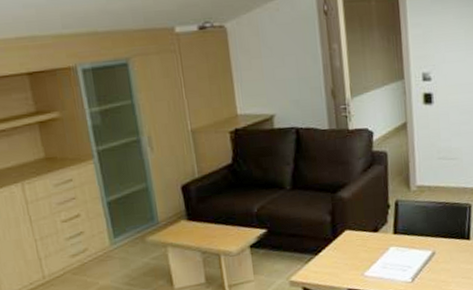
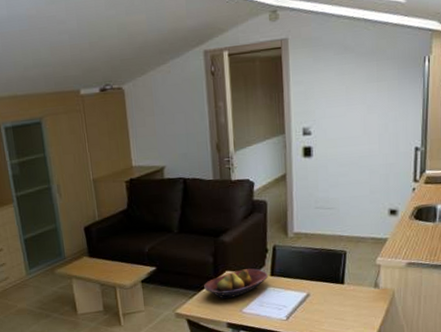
fruit bowl: none [321,226,391,263] -> present [204,268,268,299]

